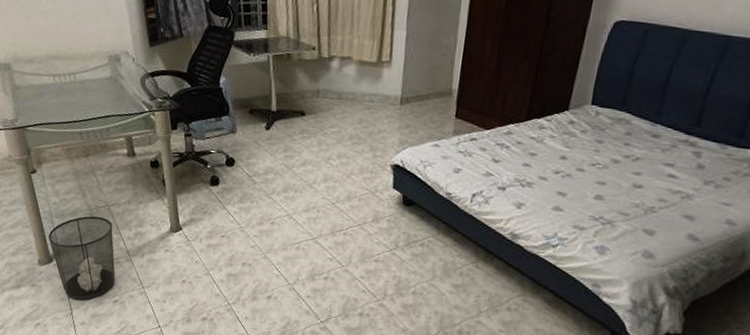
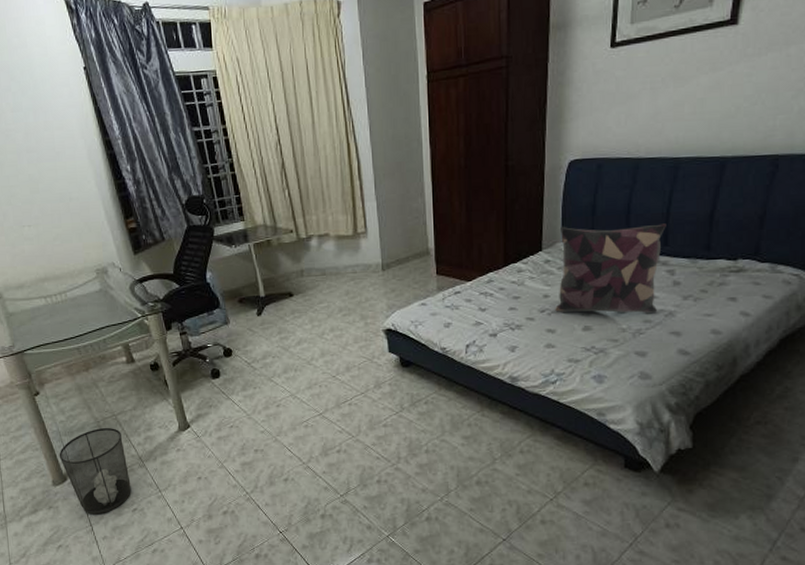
pillow: none [570,88,703,193] -> present [555,223,666,313]

